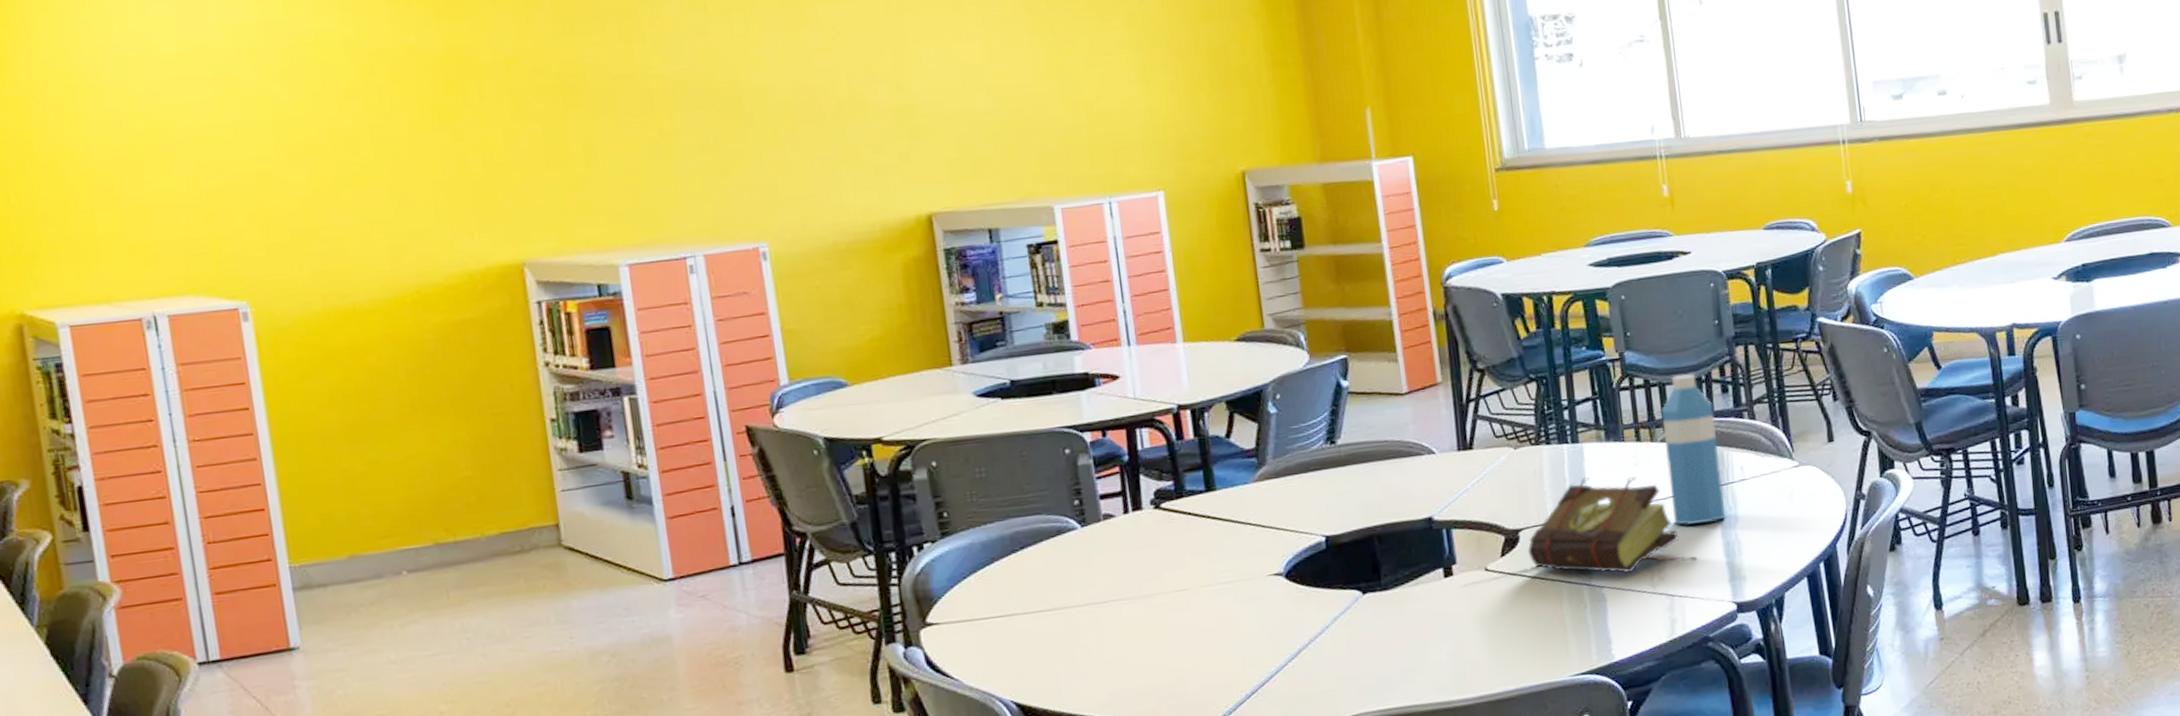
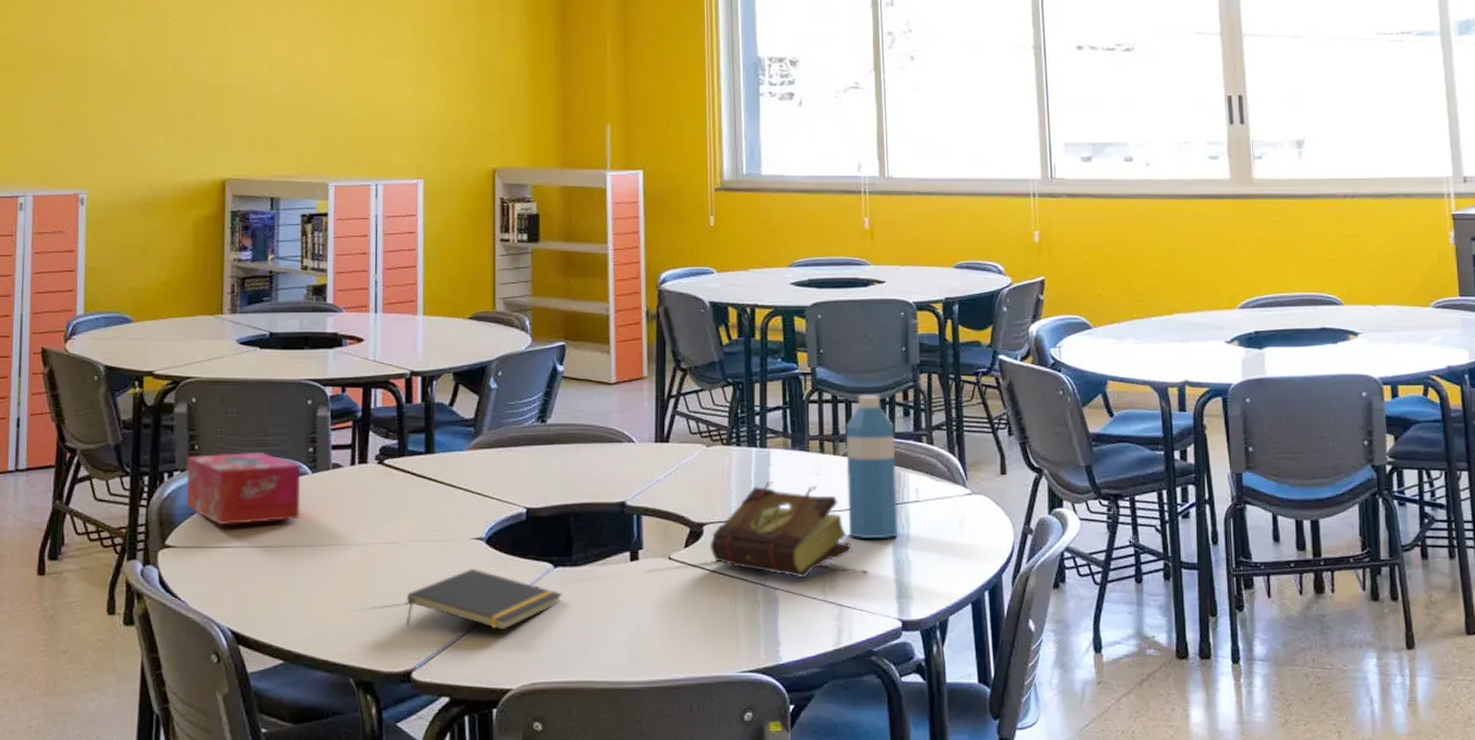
tissue box: none [936,511,1075,594] -> present [186,451,301,525]
notepad: none [1204,605,1375,674] -> present [405,568,563,631]

